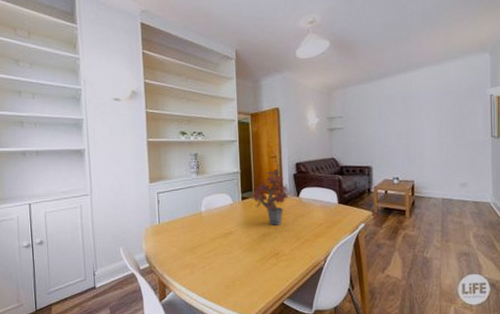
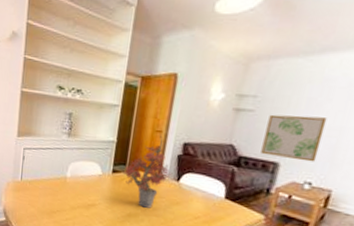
wall art: none [355,126,397,162] -> present [260,114,327,162]

